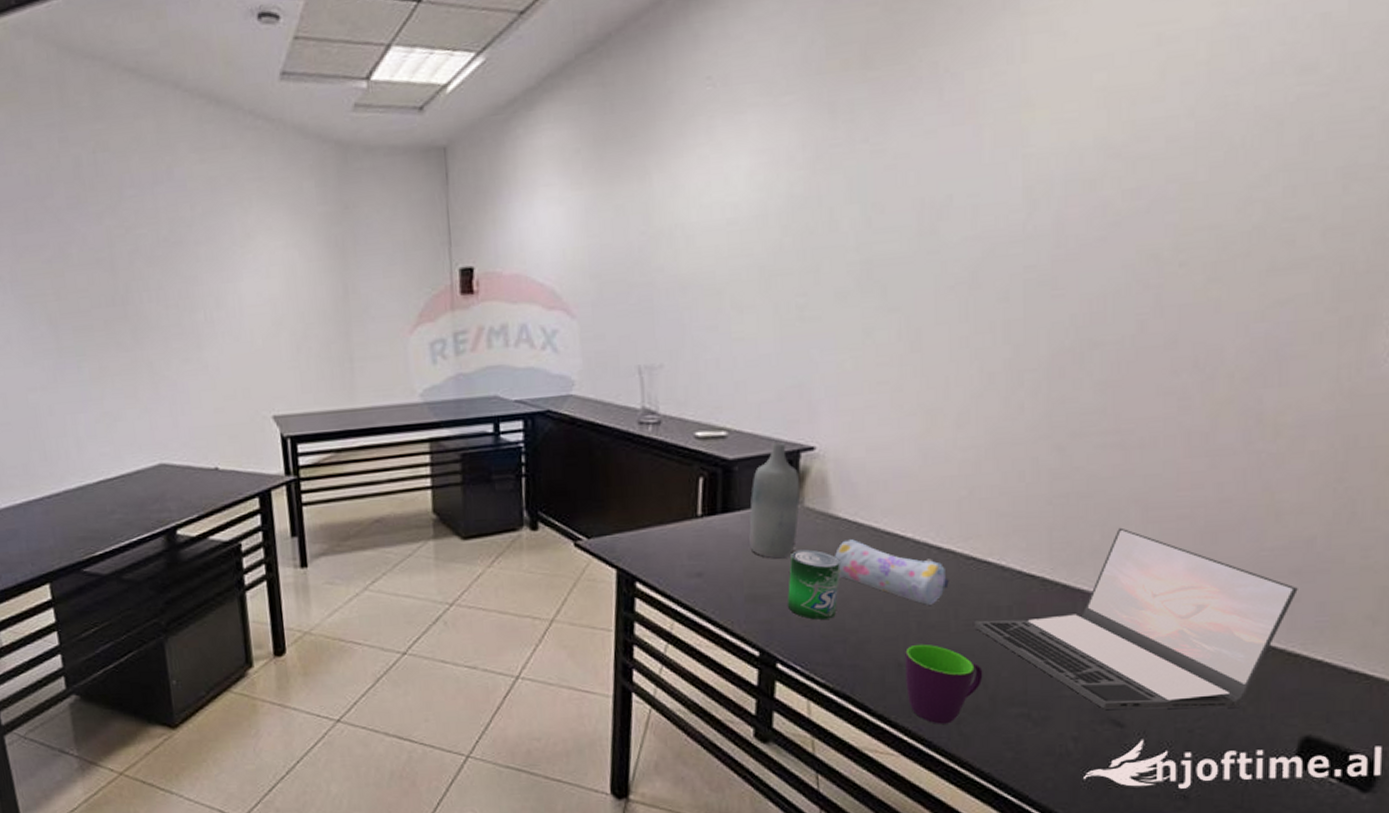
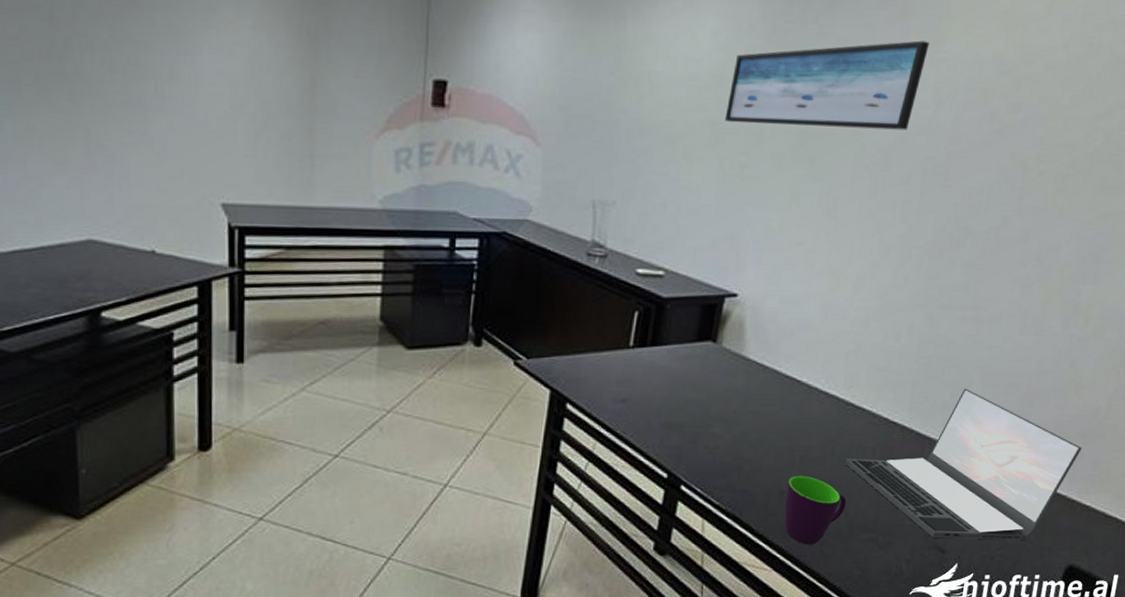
bottle: present [749,442,800,559] -> none [671,286,721,392]
wall art: none [773,138,1009,264] -> present [724,40,929,130]
beverage can: present [787,549,841,620] -> none [696,385,746,449]
pencil case: present [835,539,949,605] -> none [742,380,830,442]

